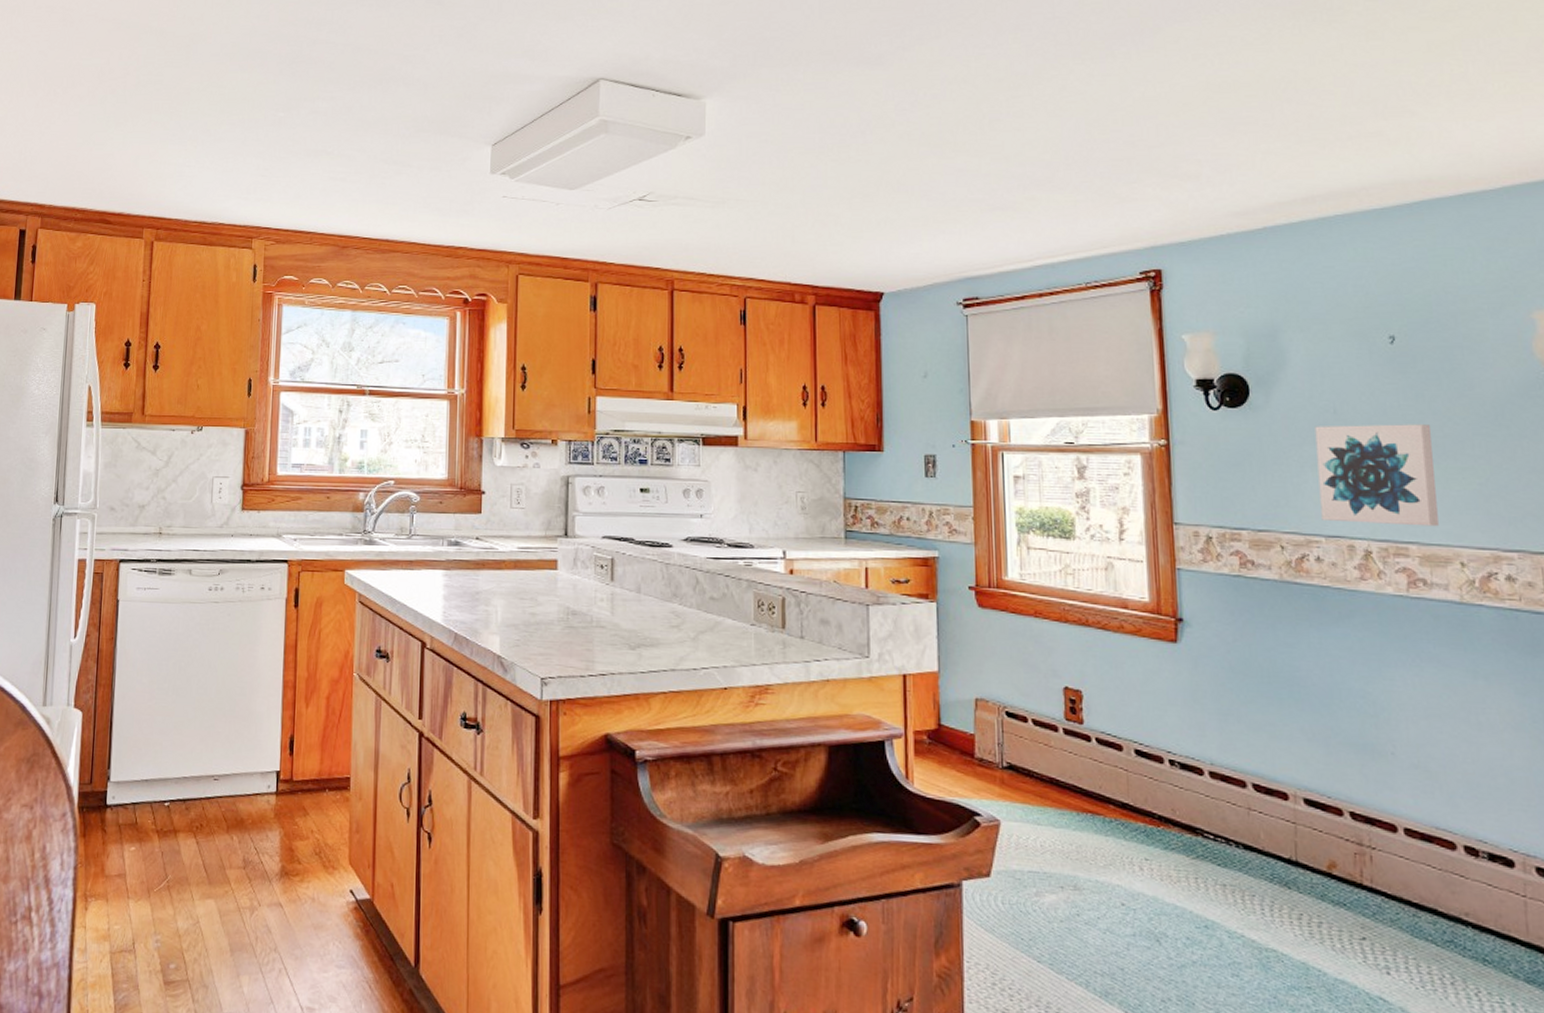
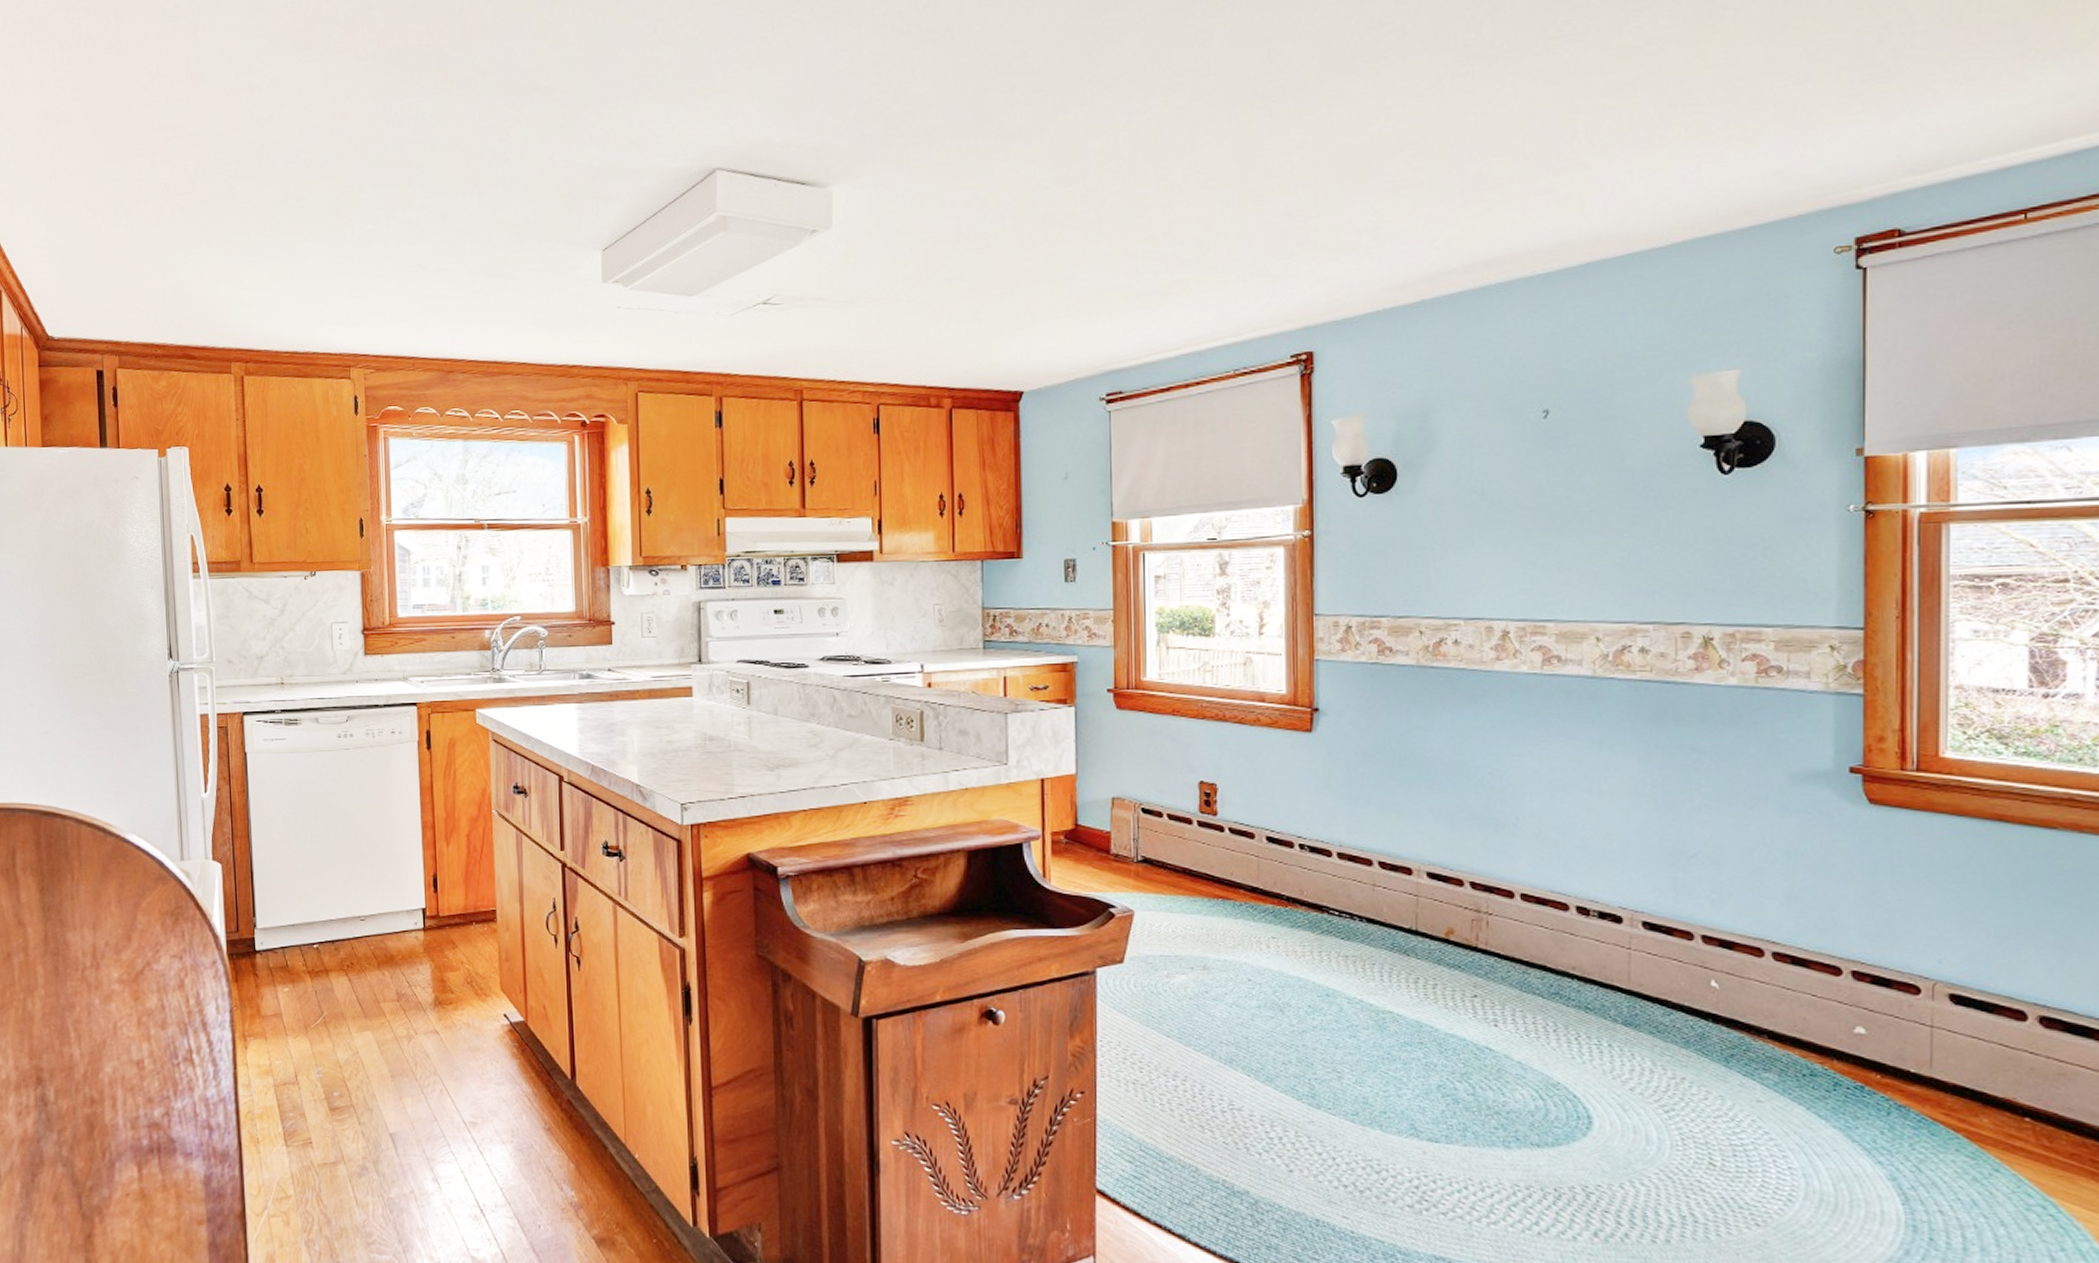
wall art: present [1314,424,1439,527] -> none [1461,500,1579,604]

